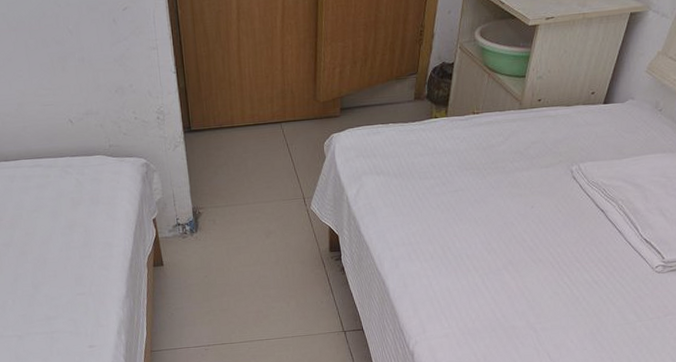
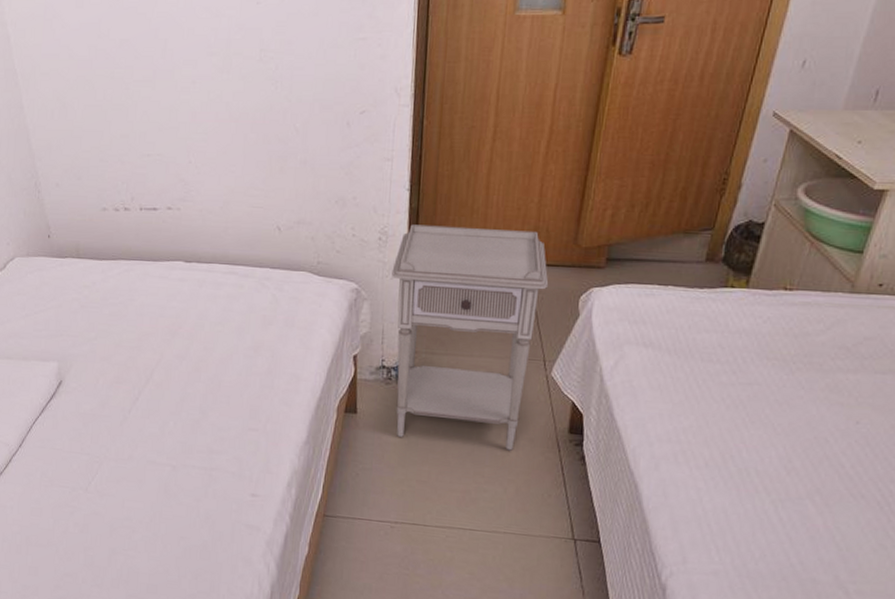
nightstand: none [172,94,299,278] -> present [392,224,549,451]

